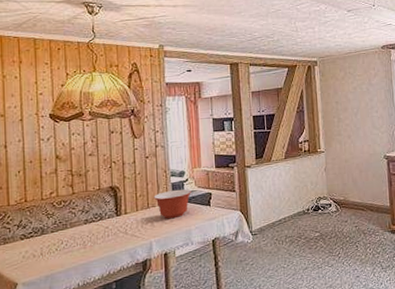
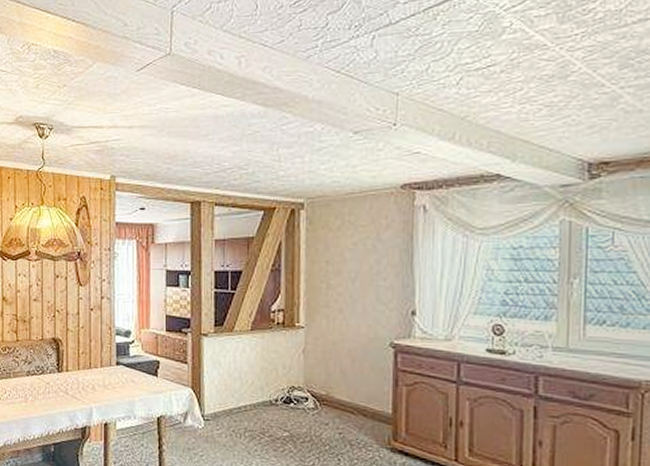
mixing bowl: present [154,189,193,219] -> none [96,351,139,385]

